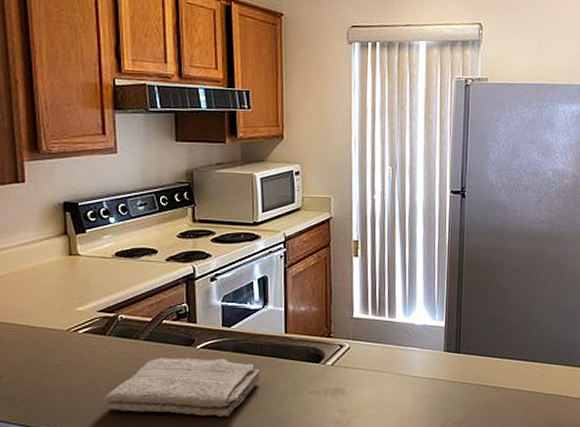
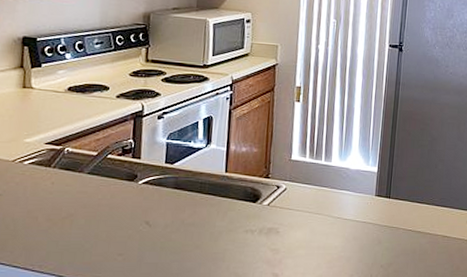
washcloth: present [103,358,262,418] -> none [40,192,200,253]

